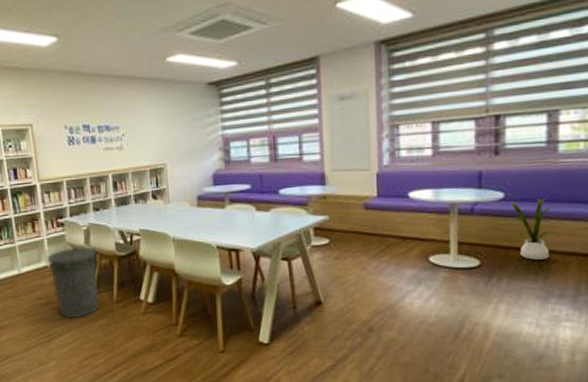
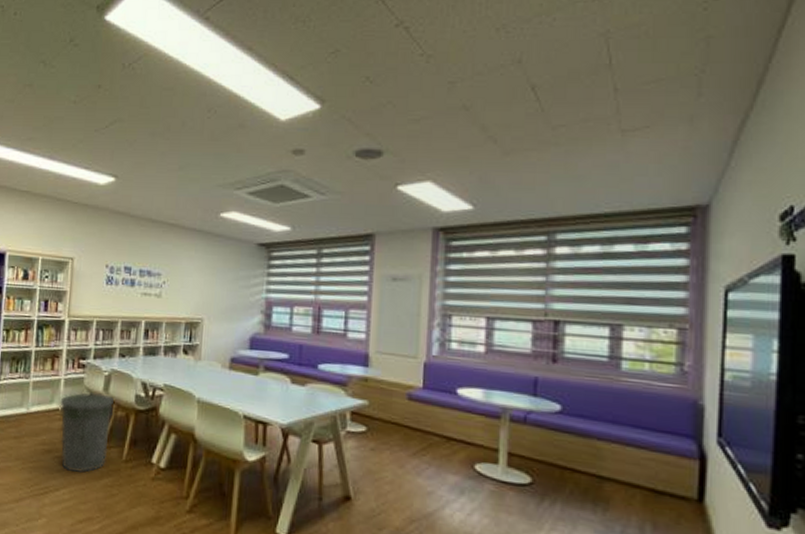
house plant: present [505,192,560,260] -> none [562,405,622,488]

